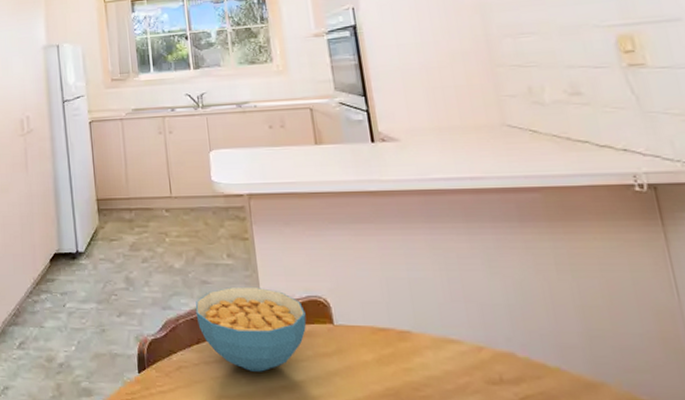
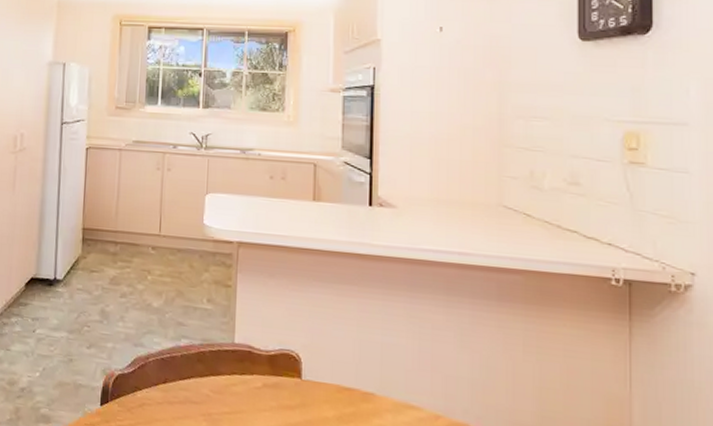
cereal bowl: present [195,286,307,372] -> none [167,331,276,418]

